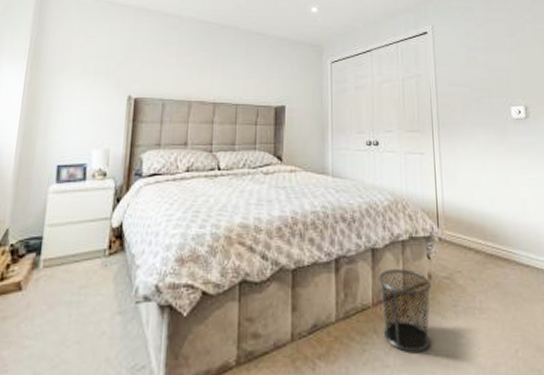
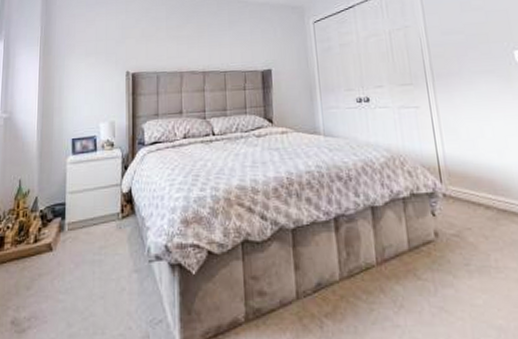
waste bin: present [378,268,431,352] -> none [381,226,442,312]

